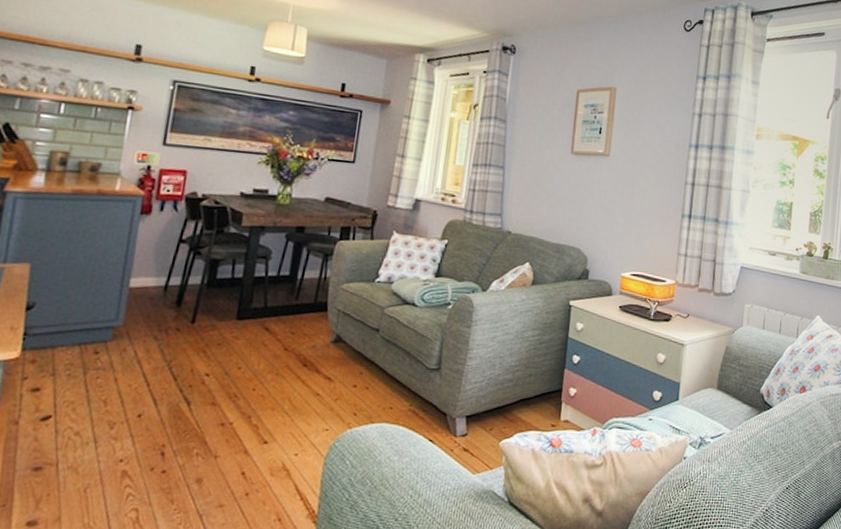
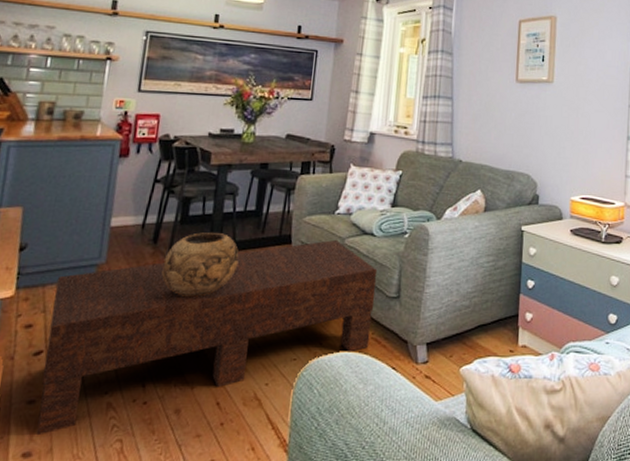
coffee table: none [42,308,418,504] -> present [36,239,378,436]
decorative bowl: none [185,297,270,365] -> present [161,232,239,298]

